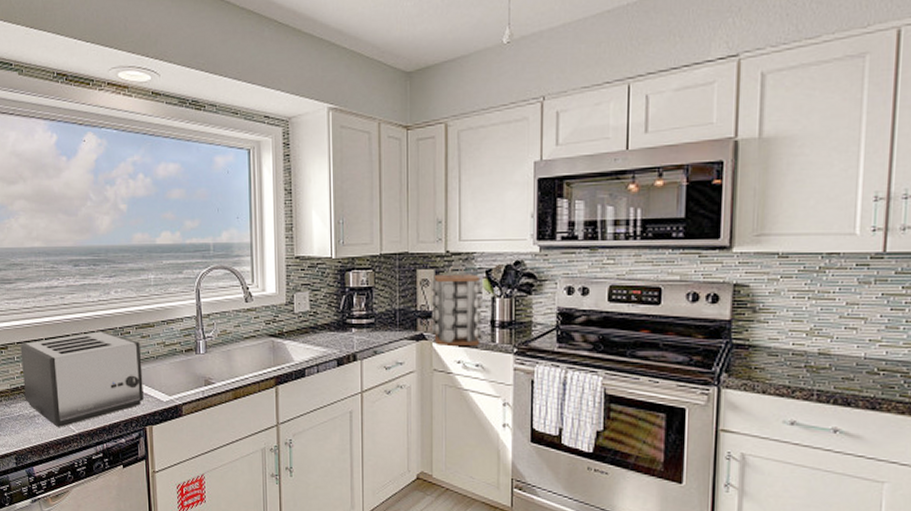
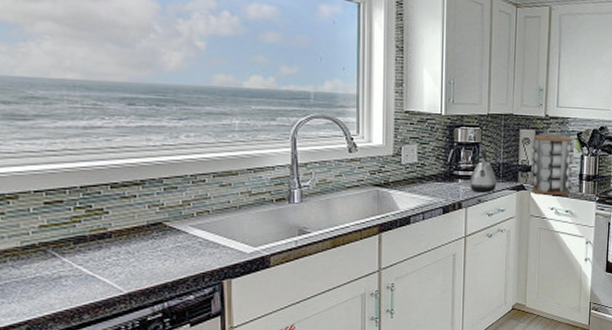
toaster: present [20,331,144,427] -> none [39,179,221,288]
kettle: none [363,292,394,343] -> present [469,148,498,193]

